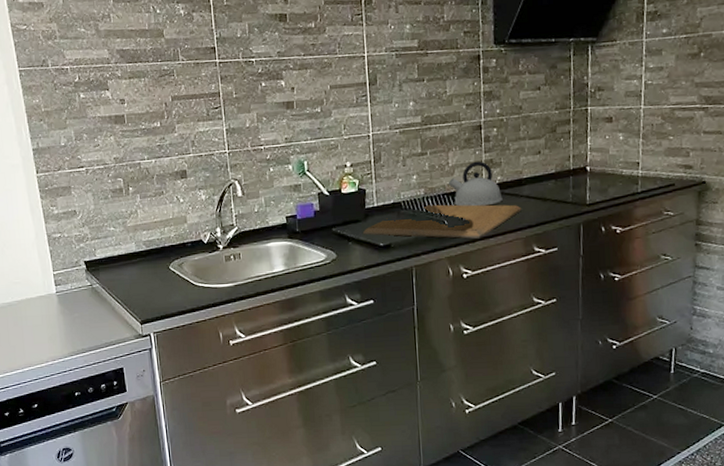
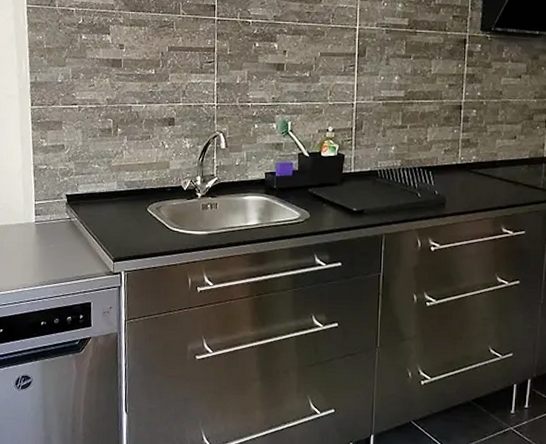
chopping board: present [362,204,522,239] -> none [337,175,493,214]
kettle: present [448,161,503,207] -> none [424,139,476,183]

